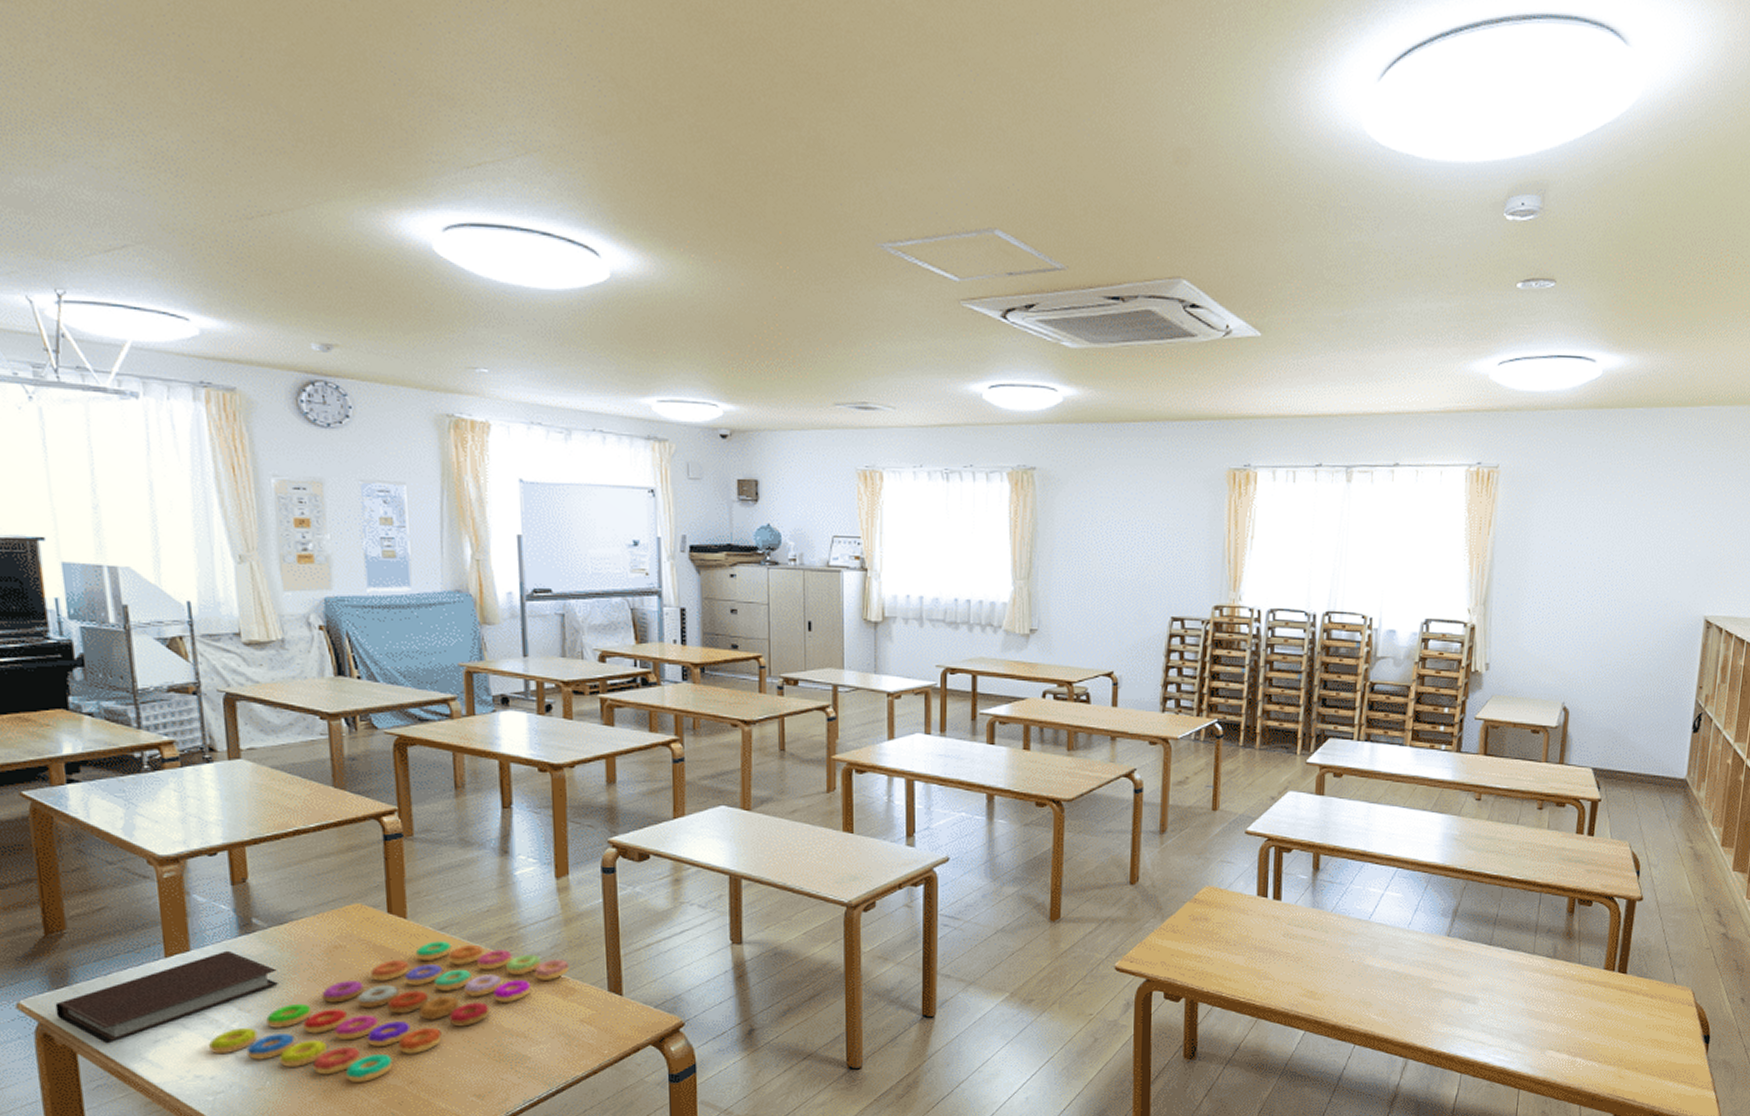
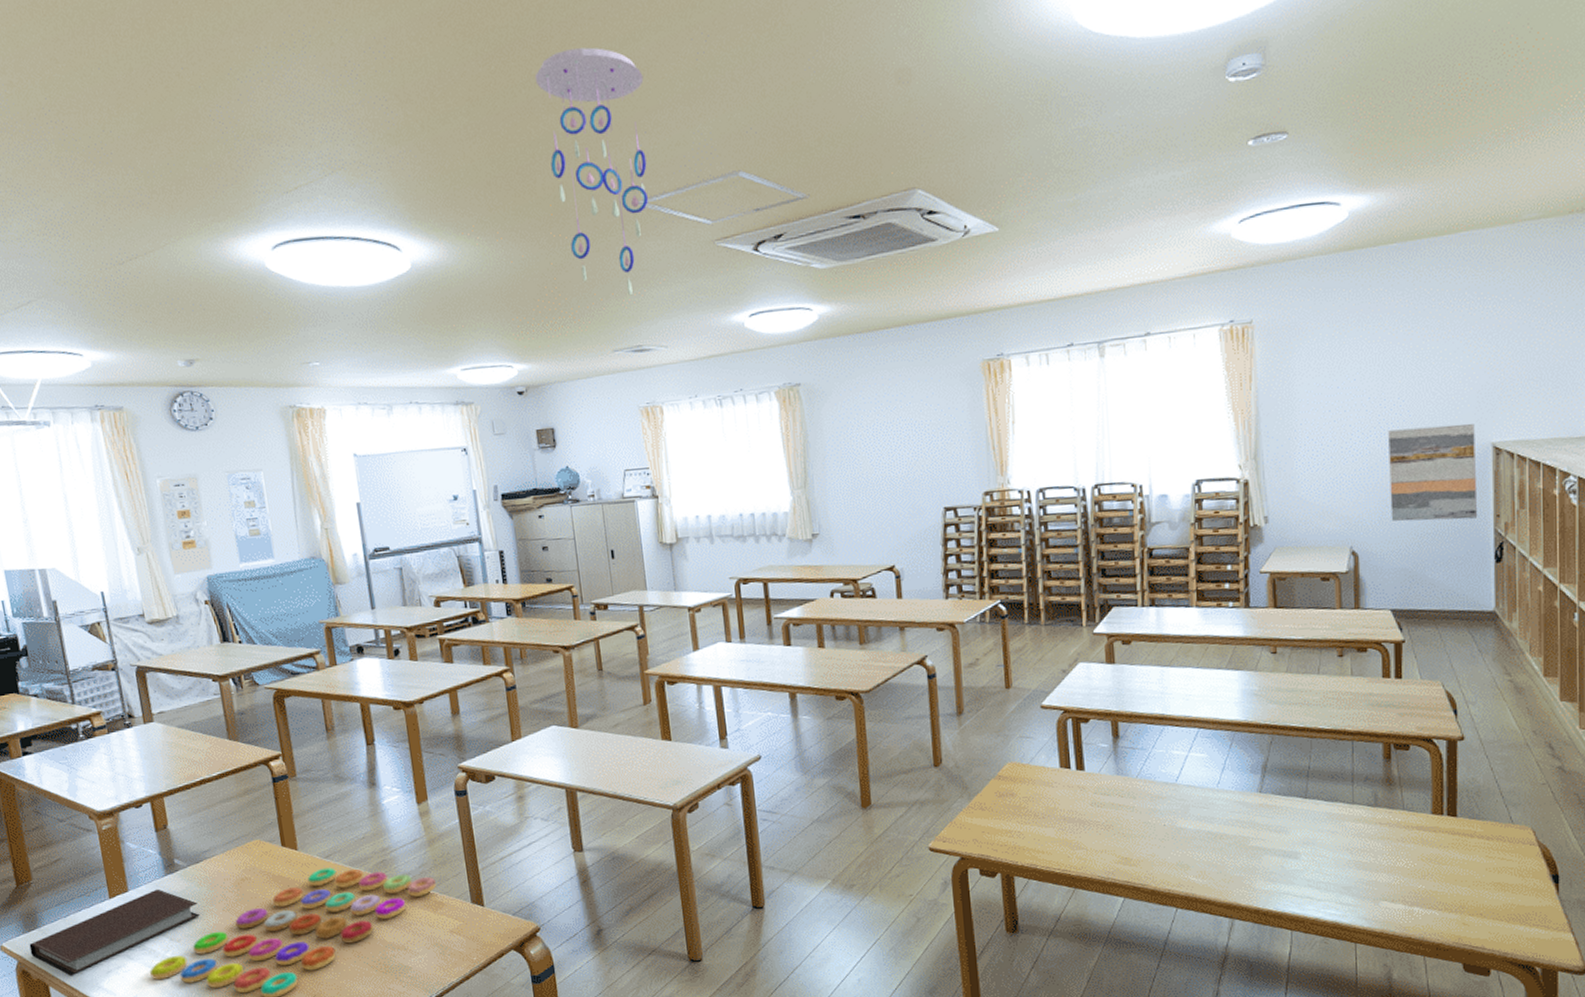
ceiling mobile: none [777,61,901,347] -> present [534,47,648,296]
wall art: none [1603,592,1691,687] -> present [1388,424,1478,522]

